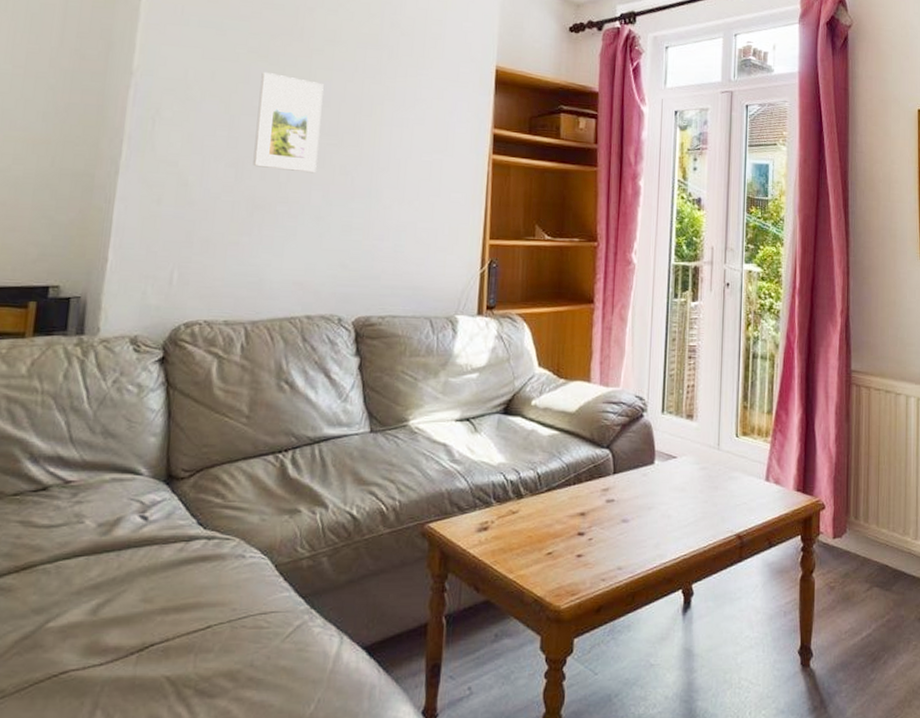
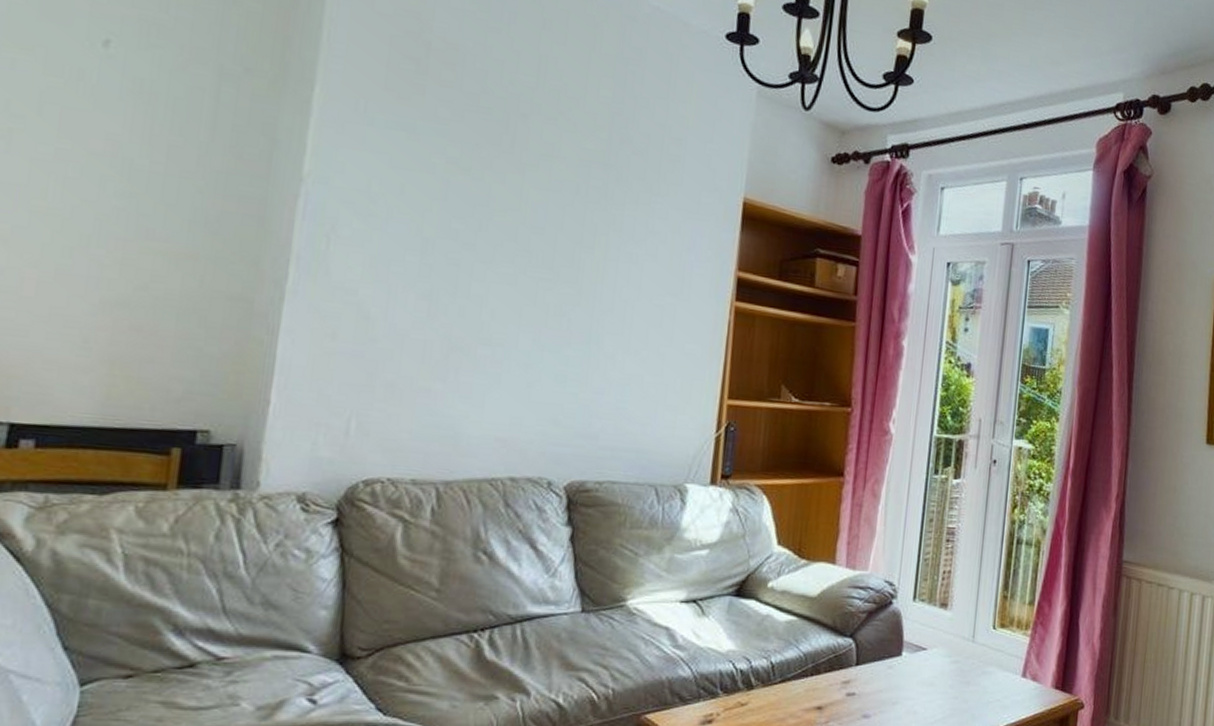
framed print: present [253,72,324,173] -> none [449,188,538,312]

